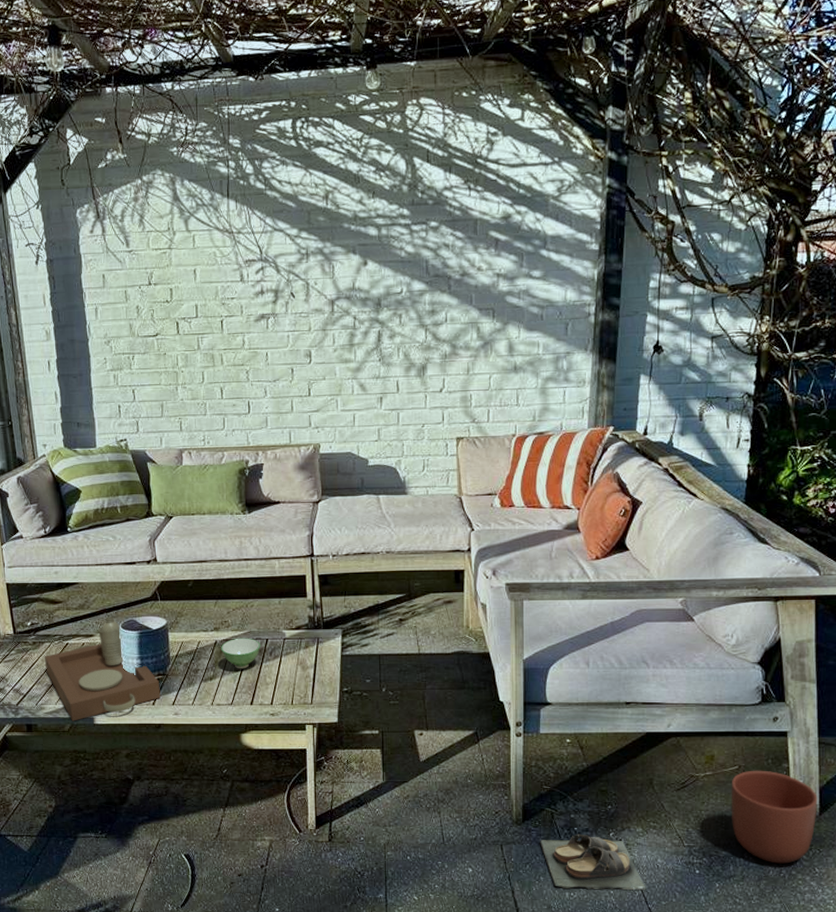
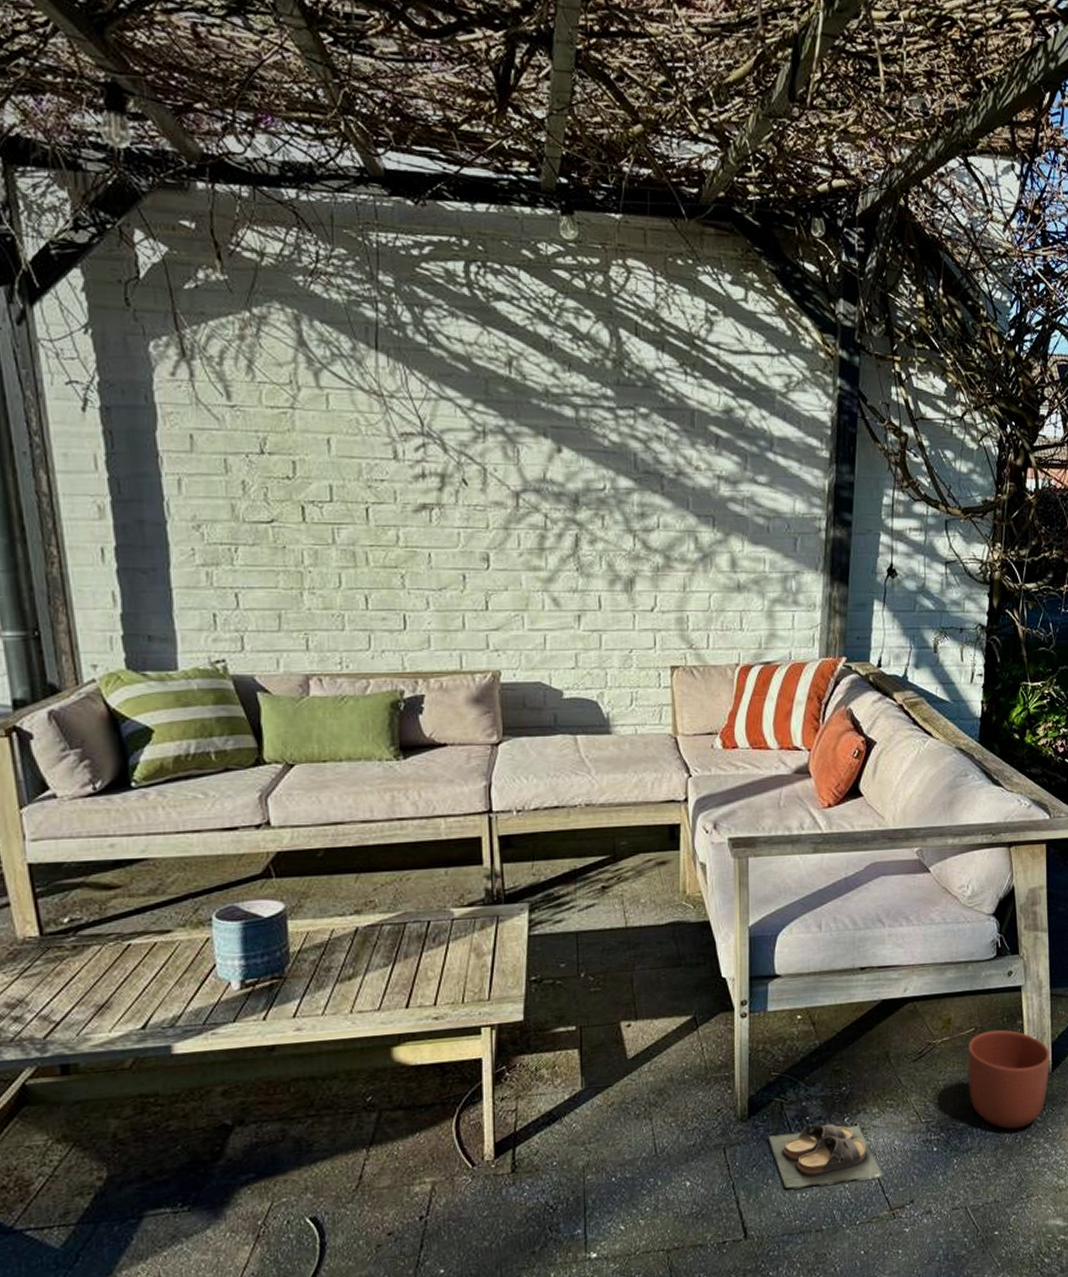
serving tray: present [44,616,161,721] -> none [91,903,275,1054]
bowl: present [221,638,261,669] -> none [364,921,420,963]

